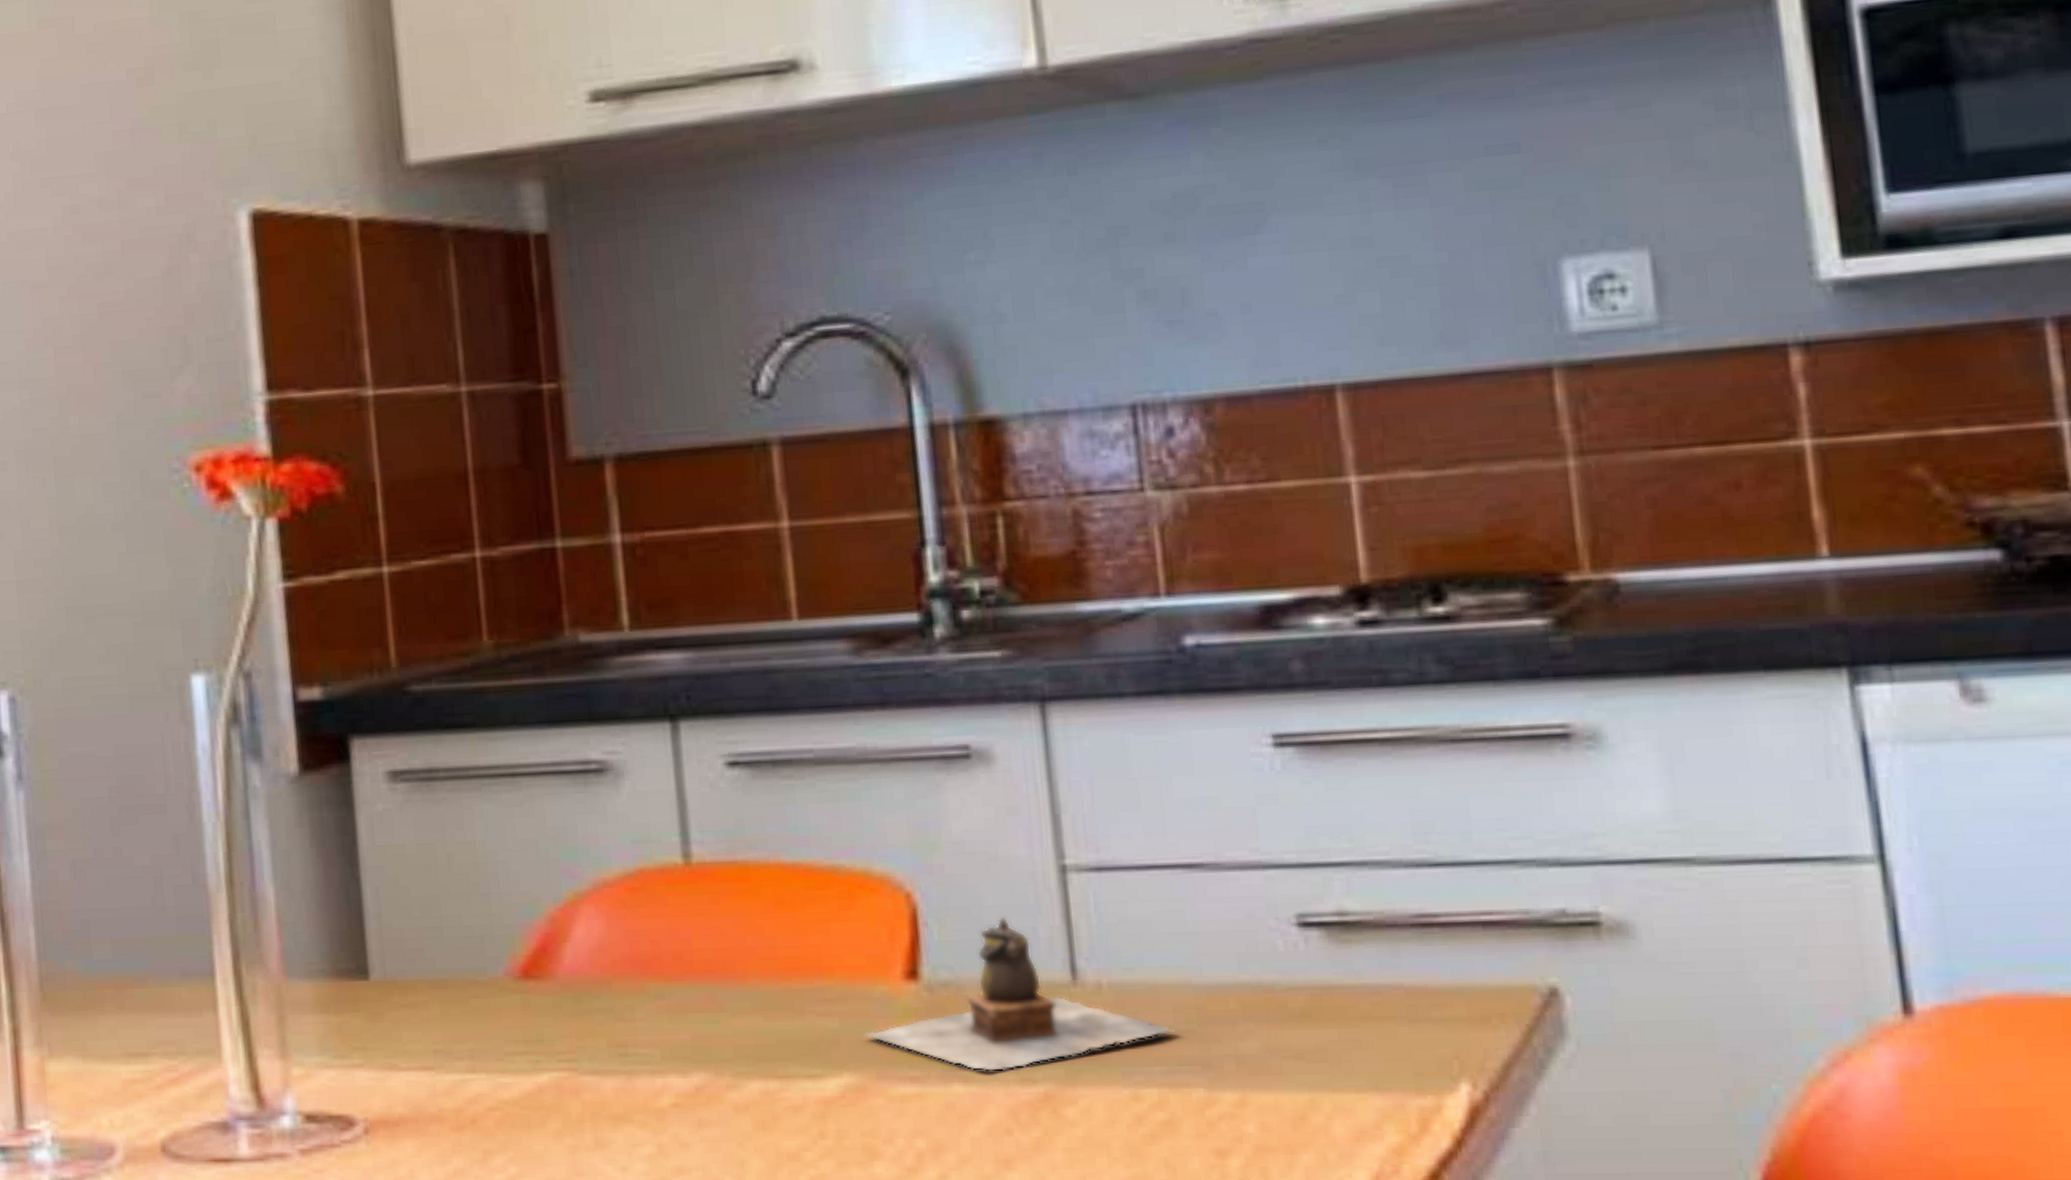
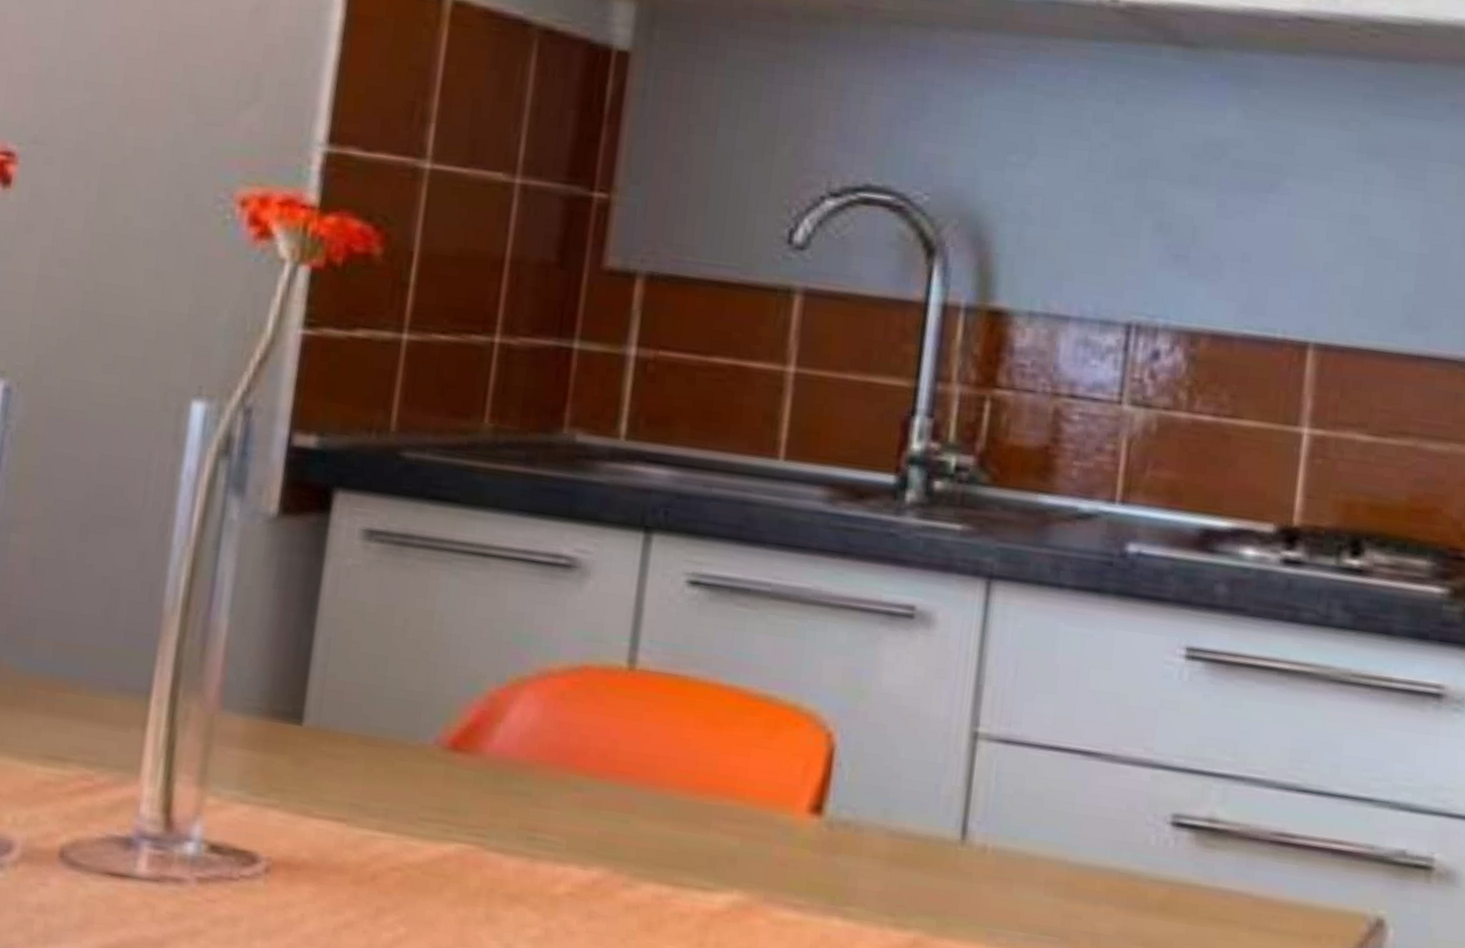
teapot: present [864,917,1173,1072] -> none [761,770,1041,914]

